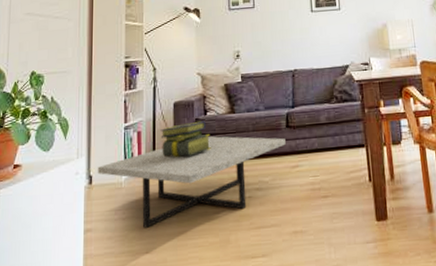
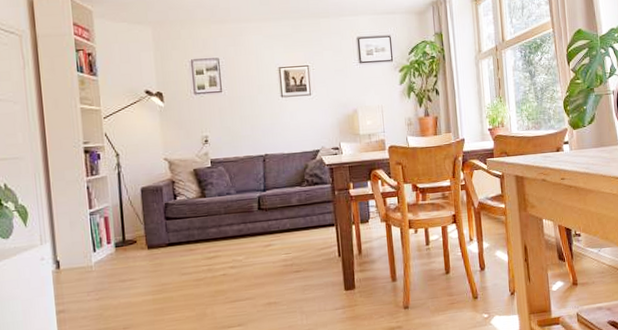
coffee table: present [97,136,286,228] -> none [64,219,258,307]
stack of books: present [160,120,211,158] -> none [129,205,183,241]

